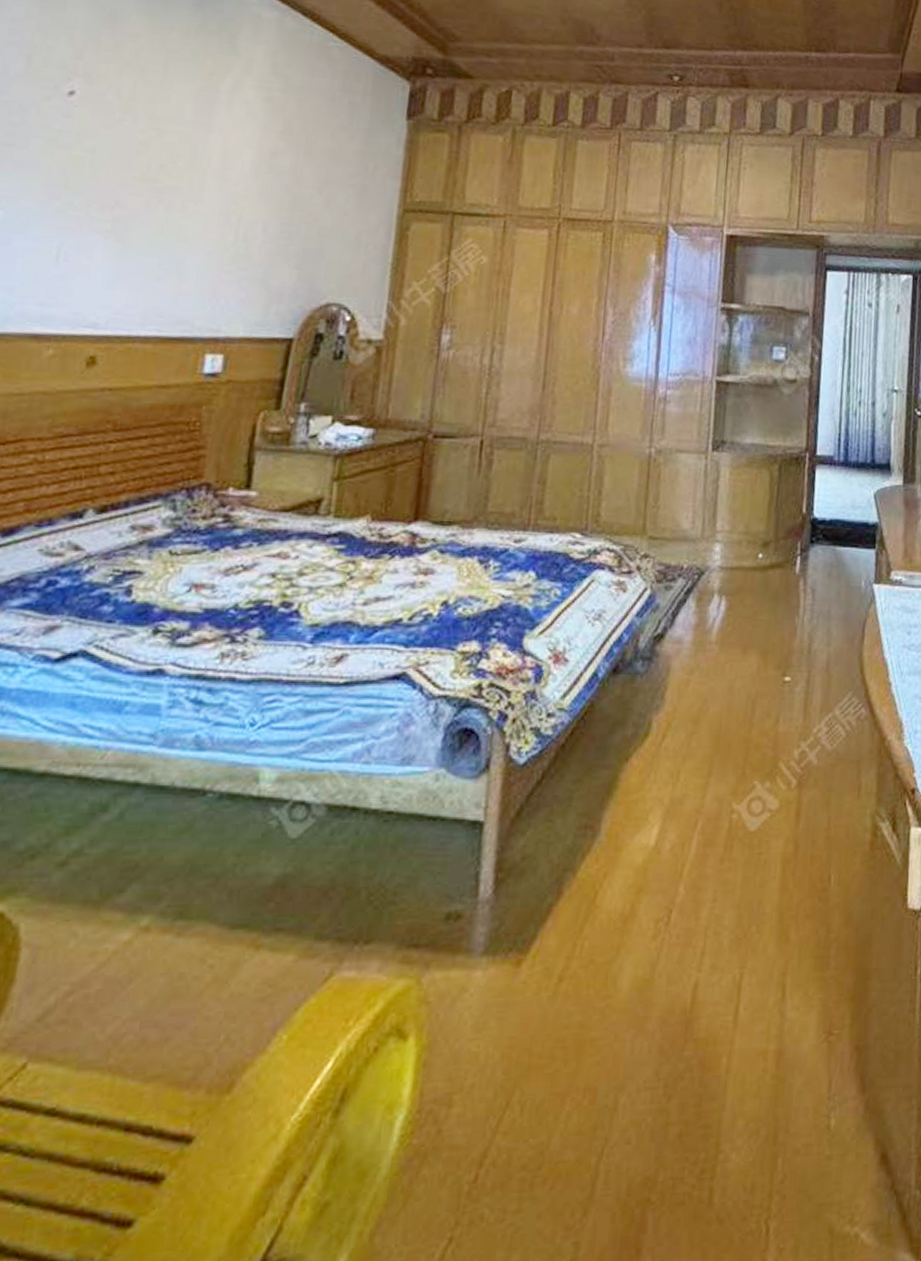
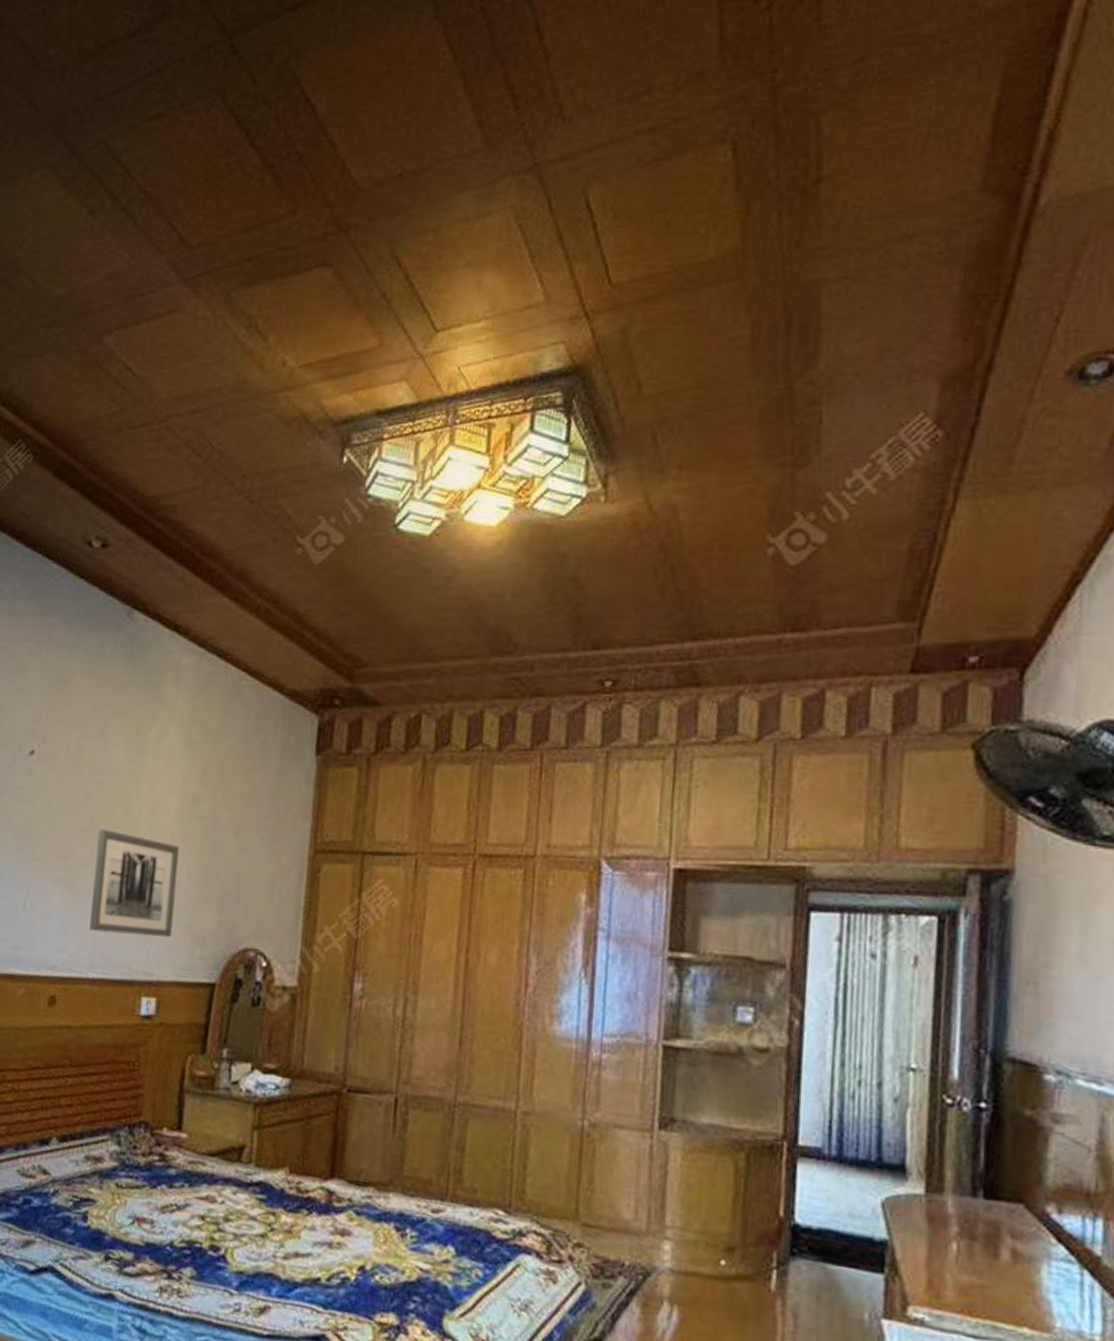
wall art: none [142,179,254,293] -> present [89,829,179,938]

